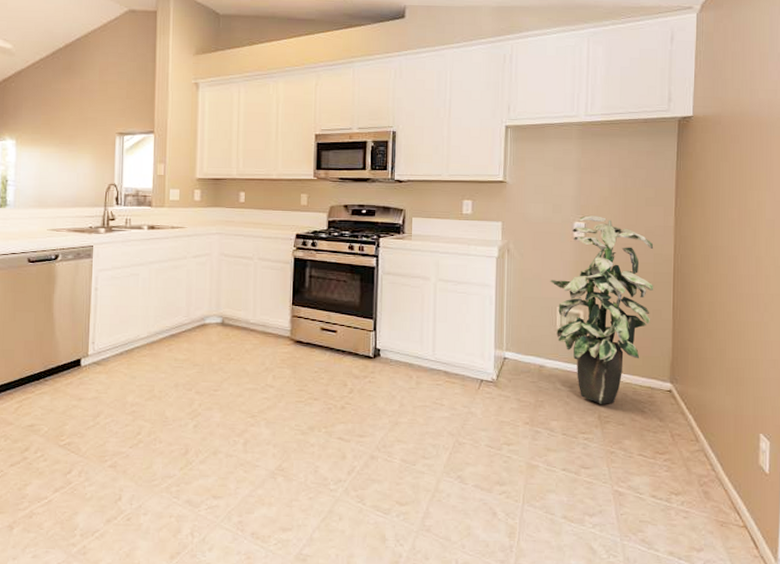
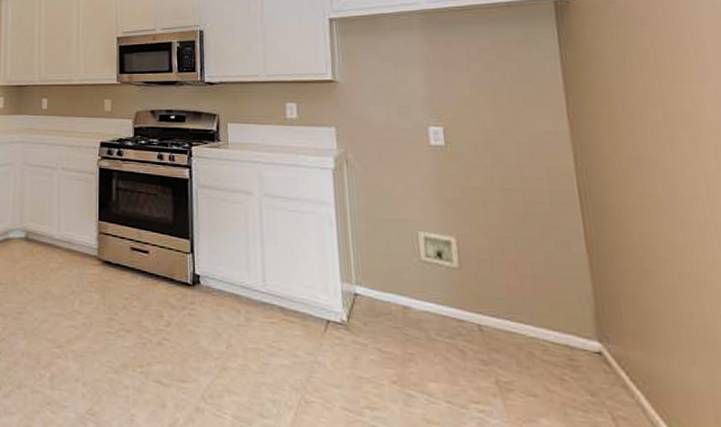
indoor plant: present [550,215,654,404] -> none [405,119,554,365]

